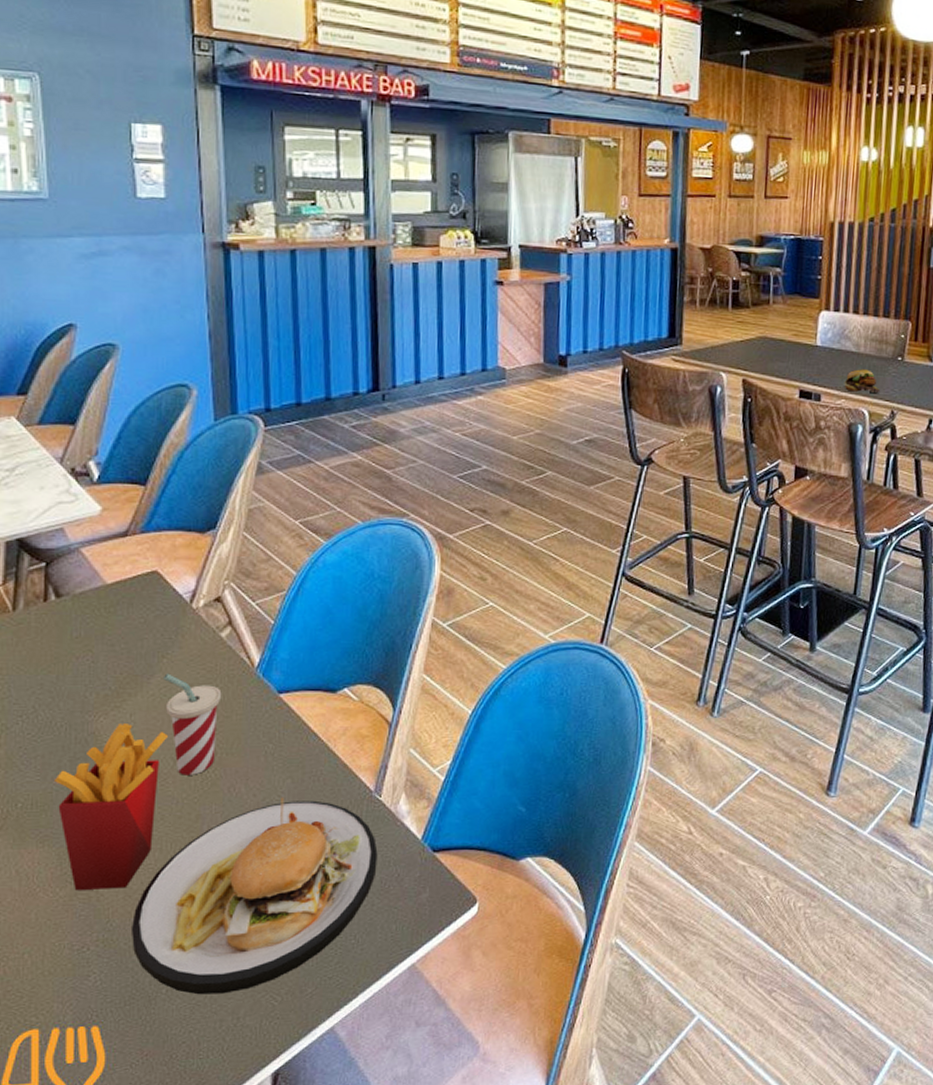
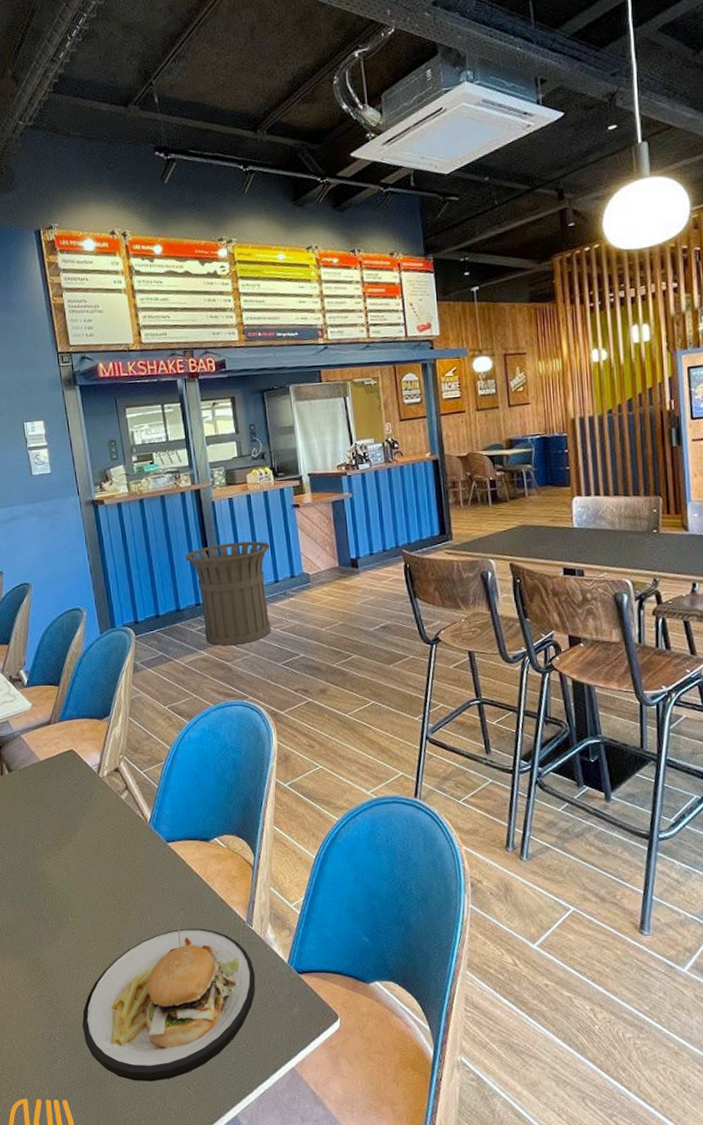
french fries: present [53,724,168,890] -> none [19,866,93,994]
beverage cup: present [164,673,222,775] -> none [85,828,127,907]
trash can: none [345,319,460,450] -> present [185,541,271,646]
burger: present [844,369,881,393] -> none [604,544,641,565]

